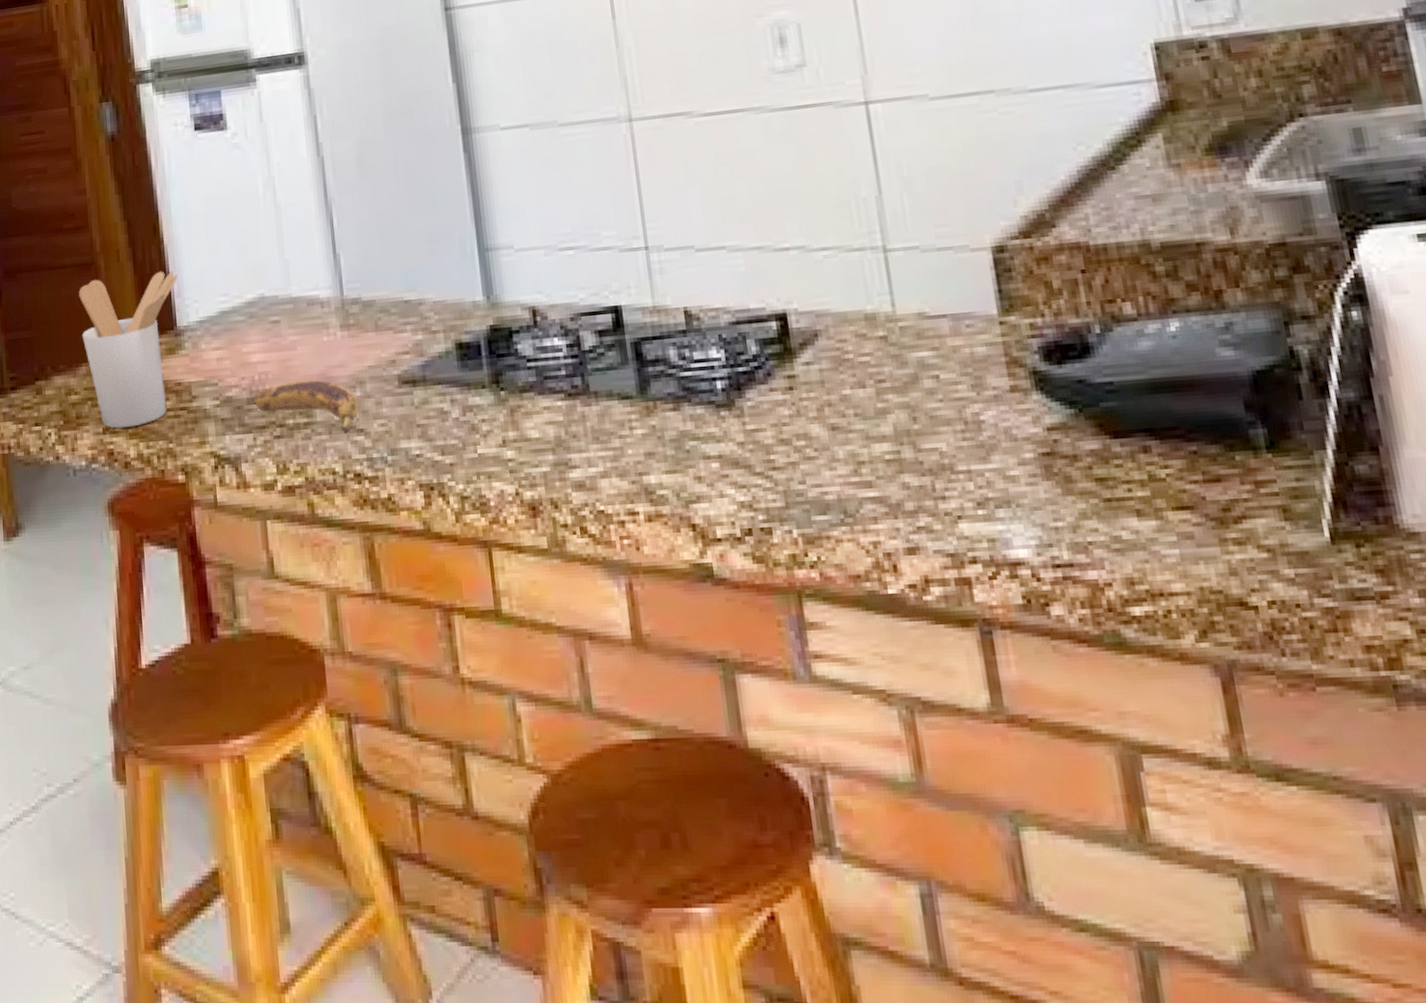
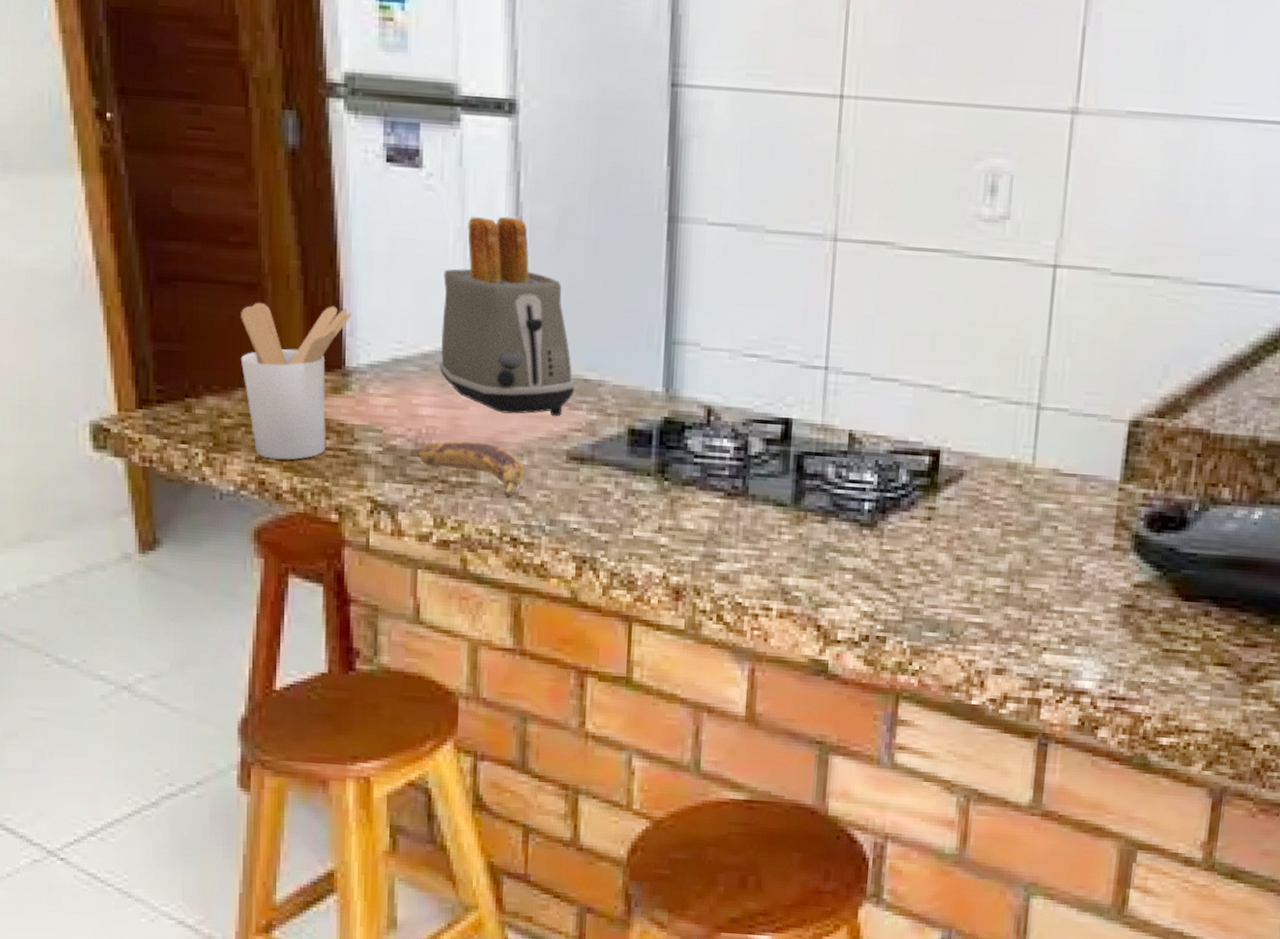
toaster: none [257,158,397,348] -> present [438,216,575,417]

